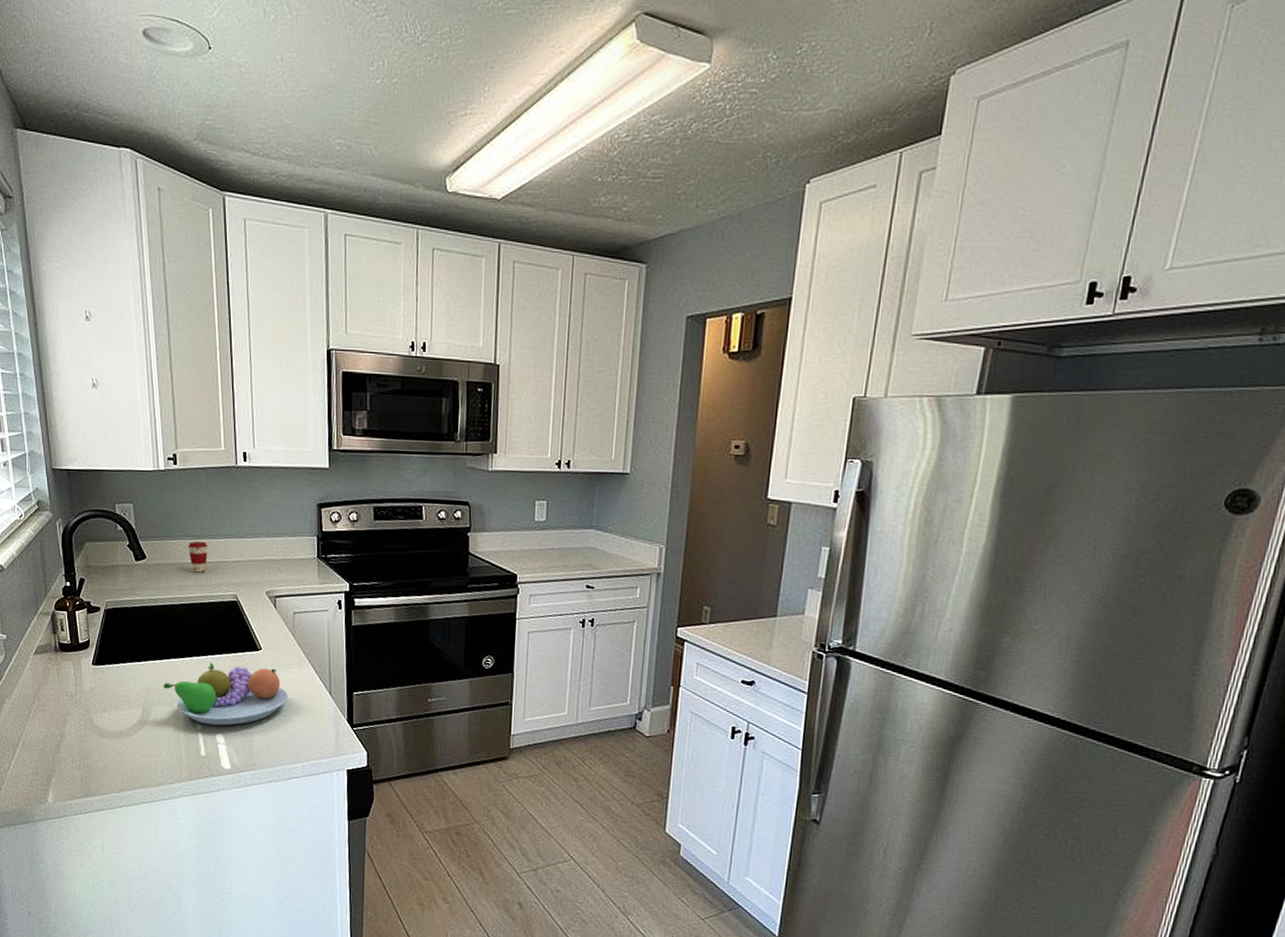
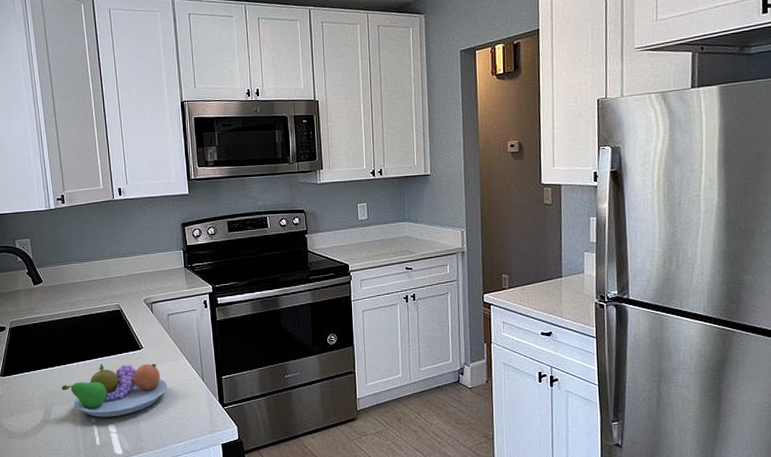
coffee cup: present [188,541,208,573] -> none [77,263,94,290]

